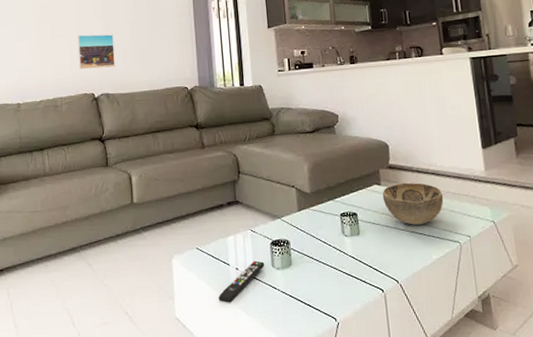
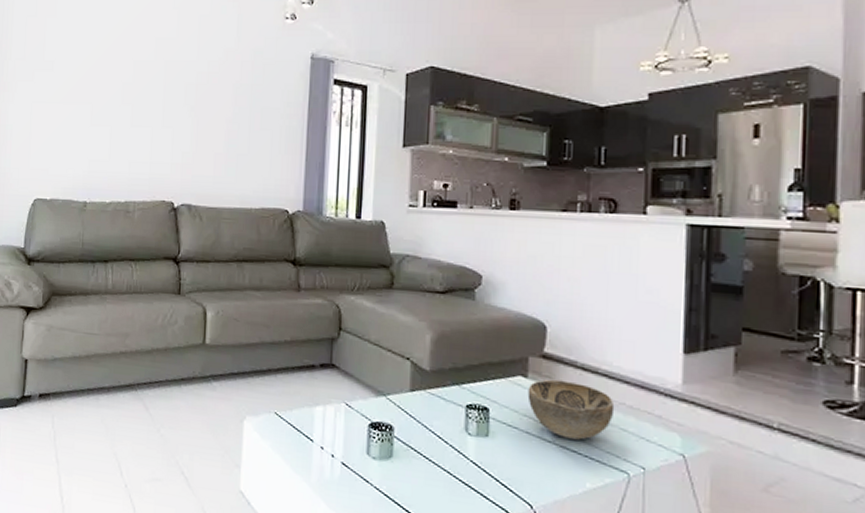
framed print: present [78,34,115,70] -> none [159,127,204,172]
remote control: present [218,260,265,303] -> none [294,442,358,488]

